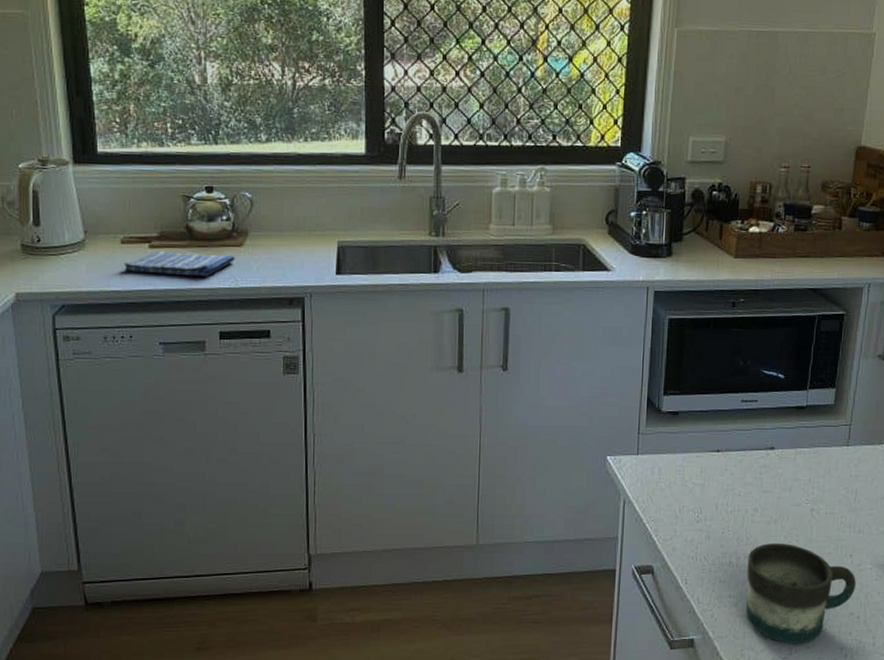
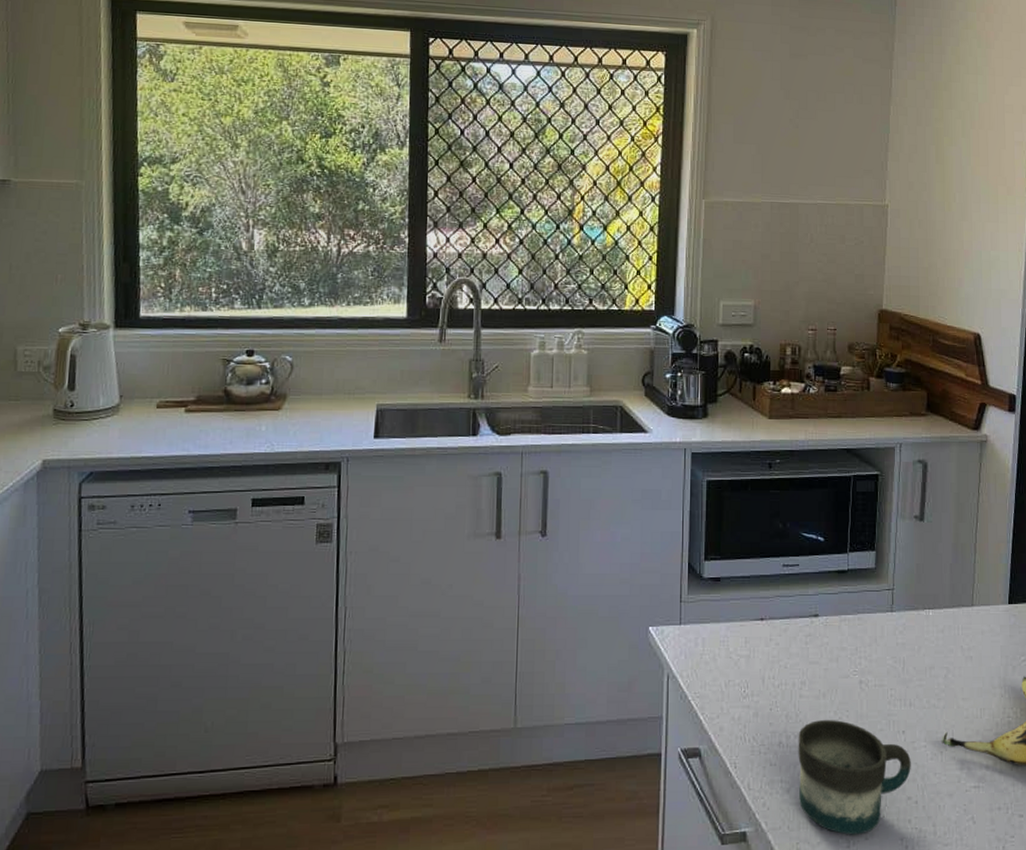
dish towel: present [124,251,235,276] -> none [158,416,272,441]

